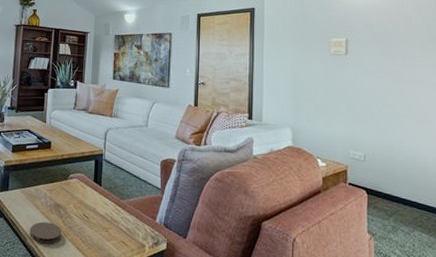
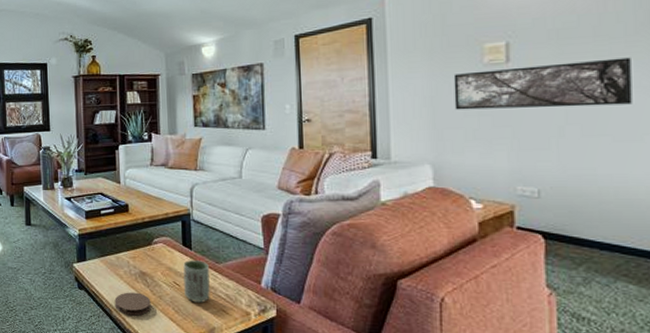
cup: none [91,195,114,235] -> present [183,260,210,303]
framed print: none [309,58,426,95] -> present [453,57,632,110]

